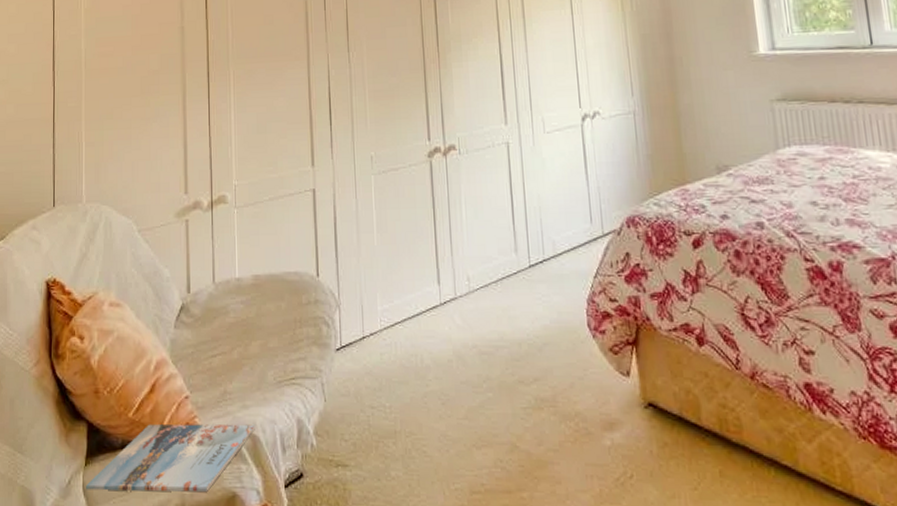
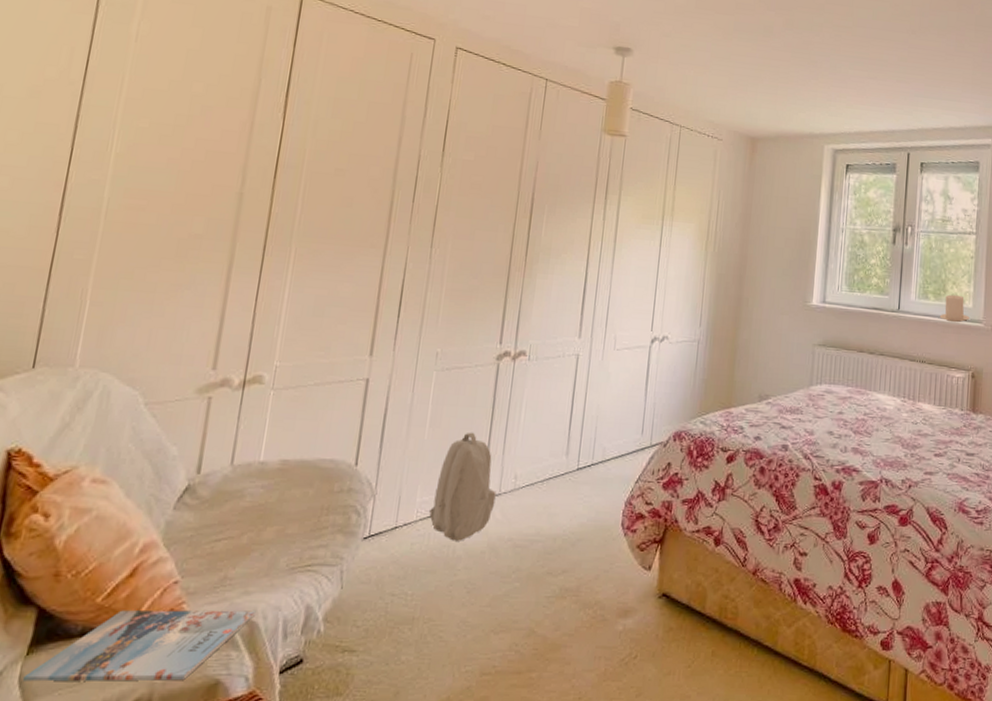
backpack: none [391,234,453,350] -> present [428,432,496,541]

